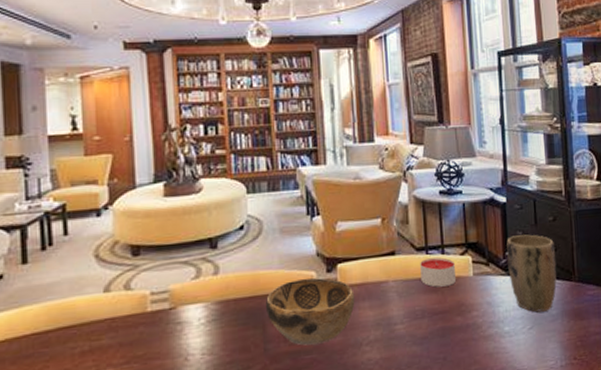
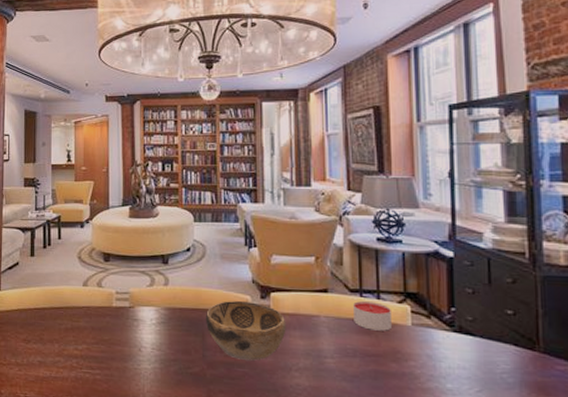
plant pot: present [506,234,557,313] -> none [452,292,516,377]

